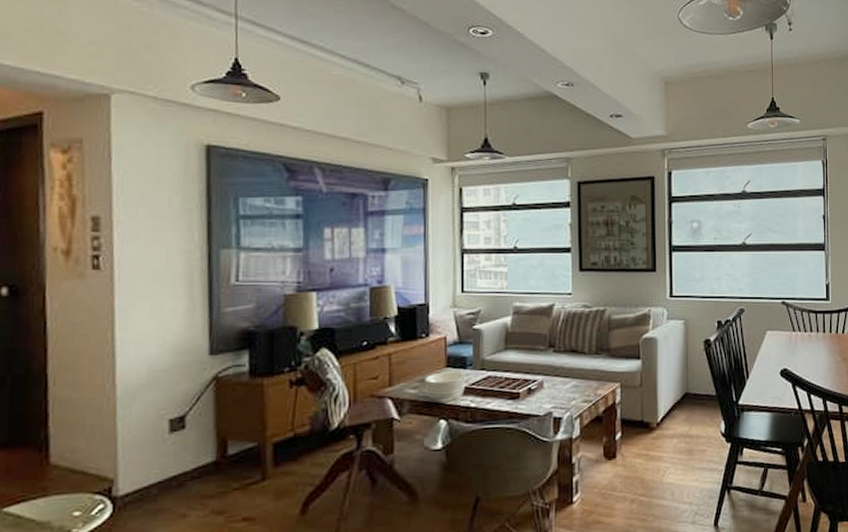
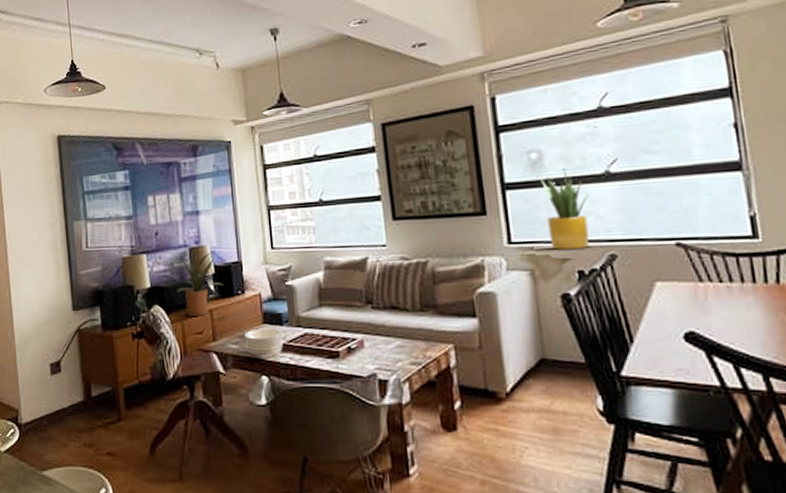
house plant: none [345,292,406,362] -> present [169,251,223,318]
planter: none [697,240,731,303] -> present [539,171,590,250]

